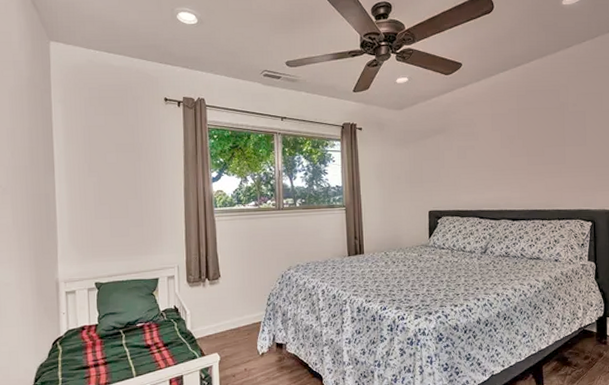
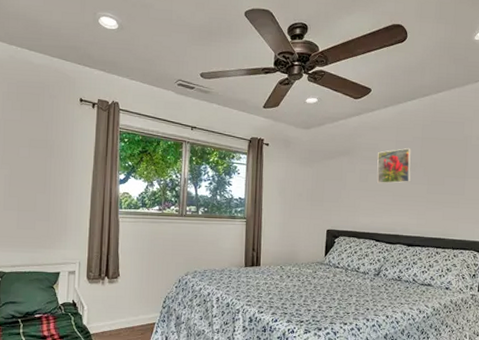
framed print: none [474,121,510,160] -> present [377,148,412,184]

